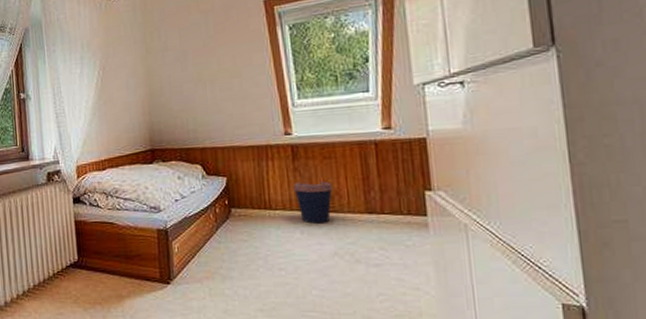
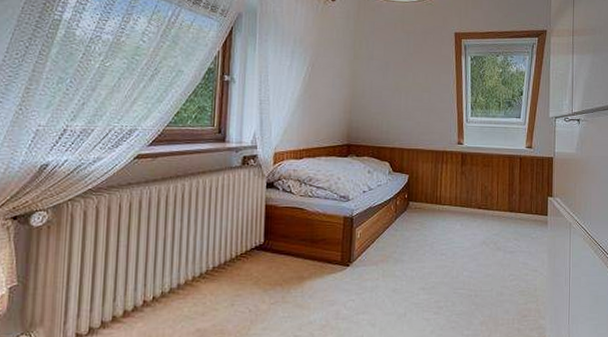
coffee cup: present [293,181,333,224] -> none [459,184,488,218]

